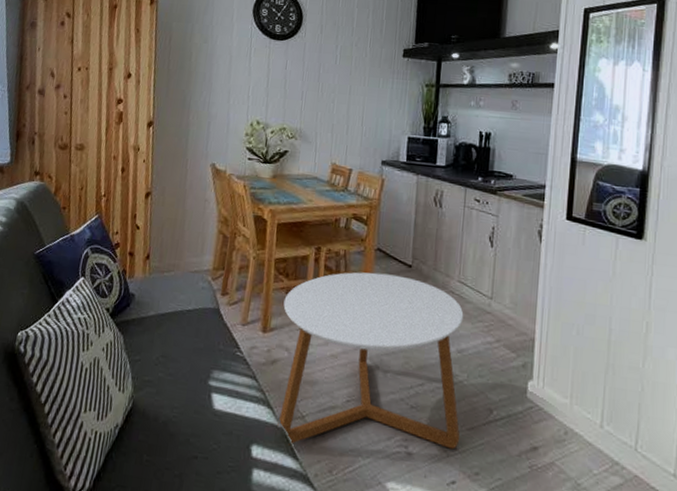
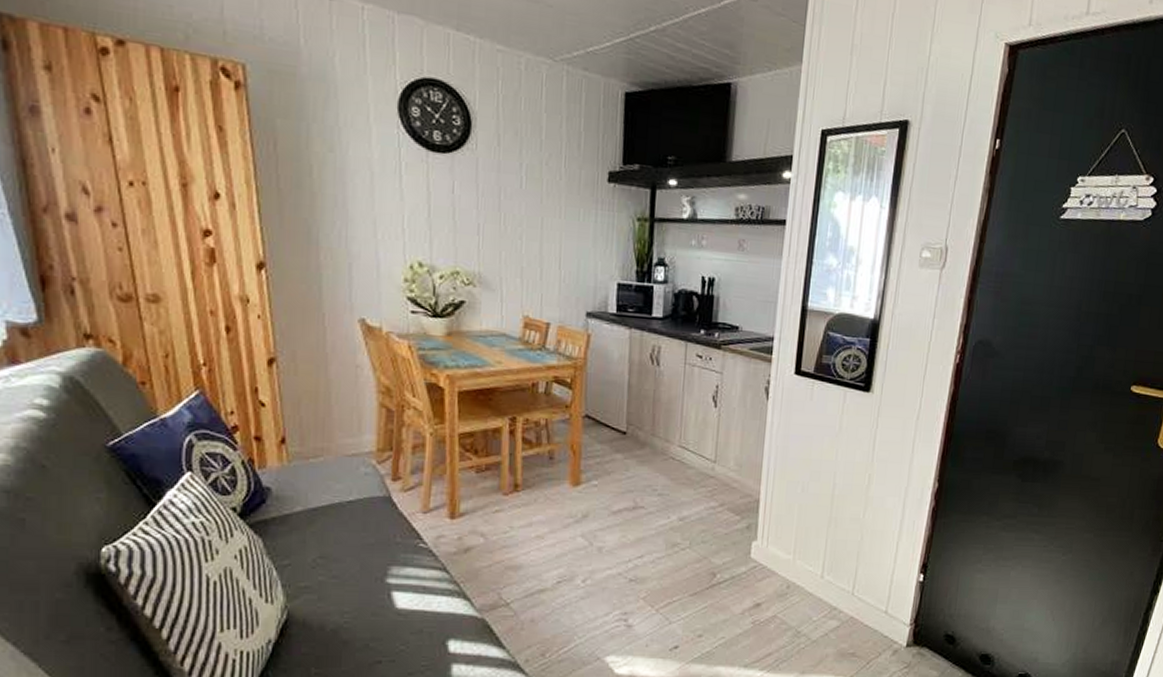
coffee table: present [277,272,464,450] -> none [474,442,685,635]

